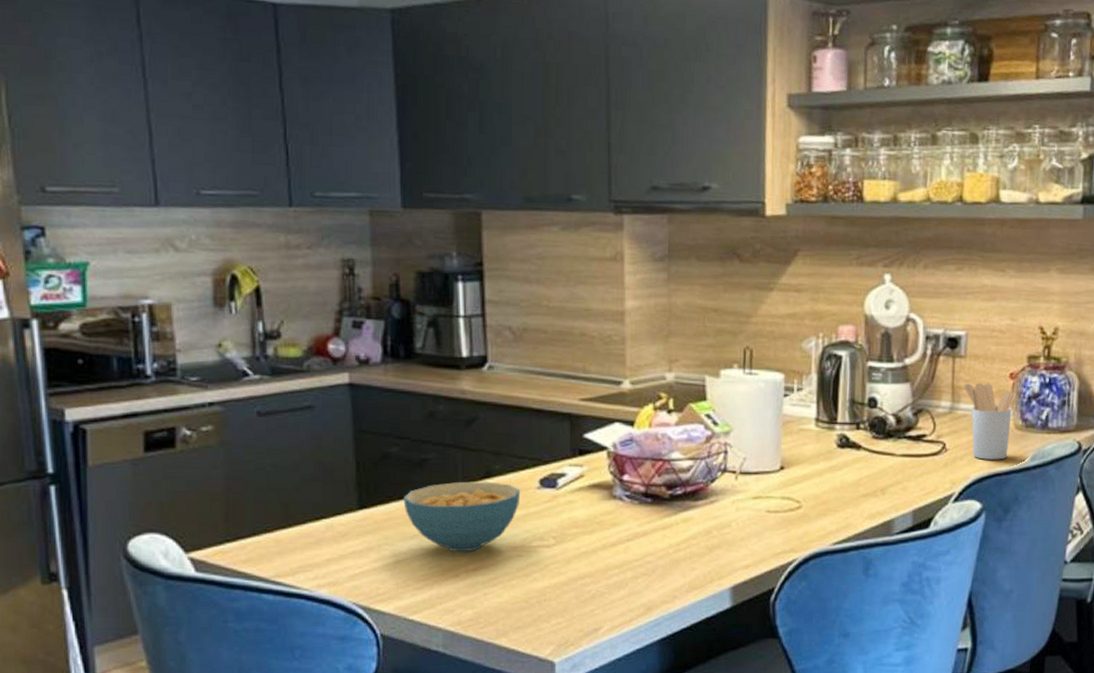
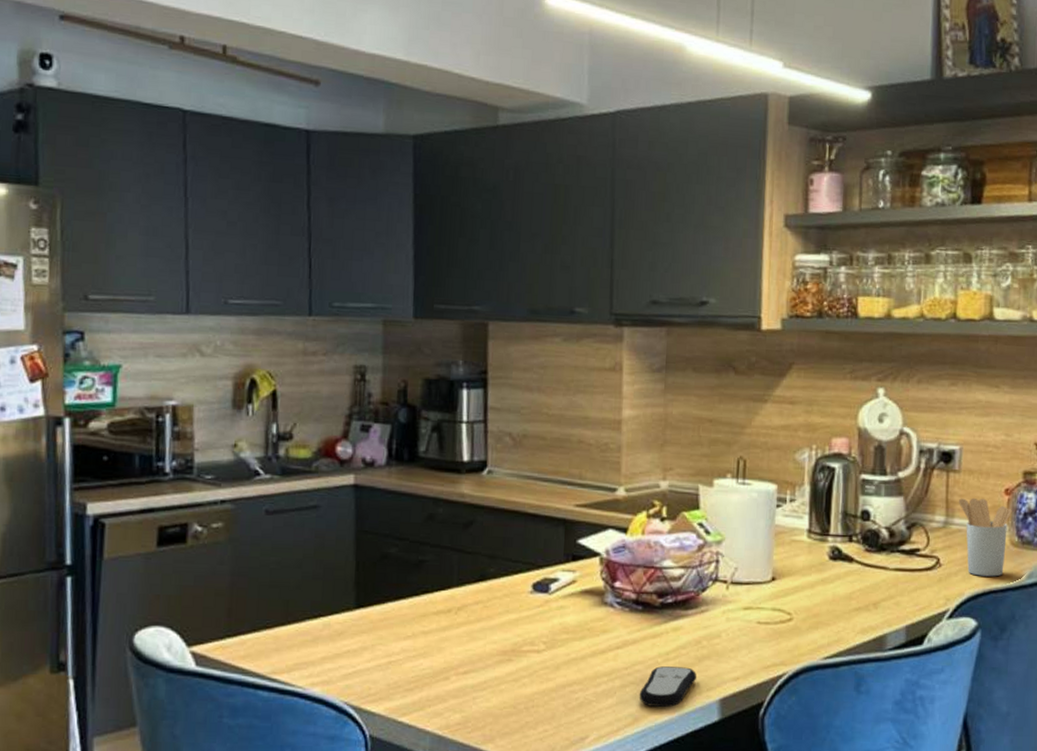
cereal bowl: present [403,481,521,553] -> none [399,583,514,655]
remote control: none [651,557,707,597] -> present [639,666,696,708]

